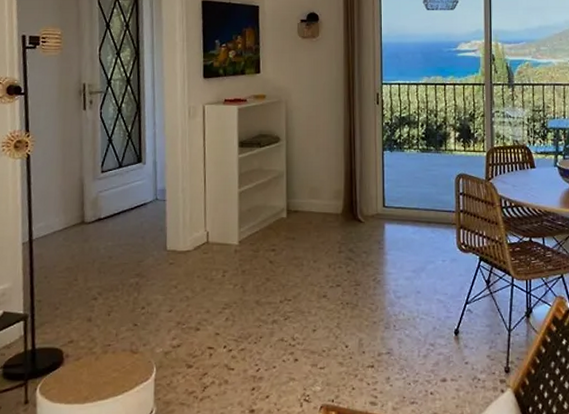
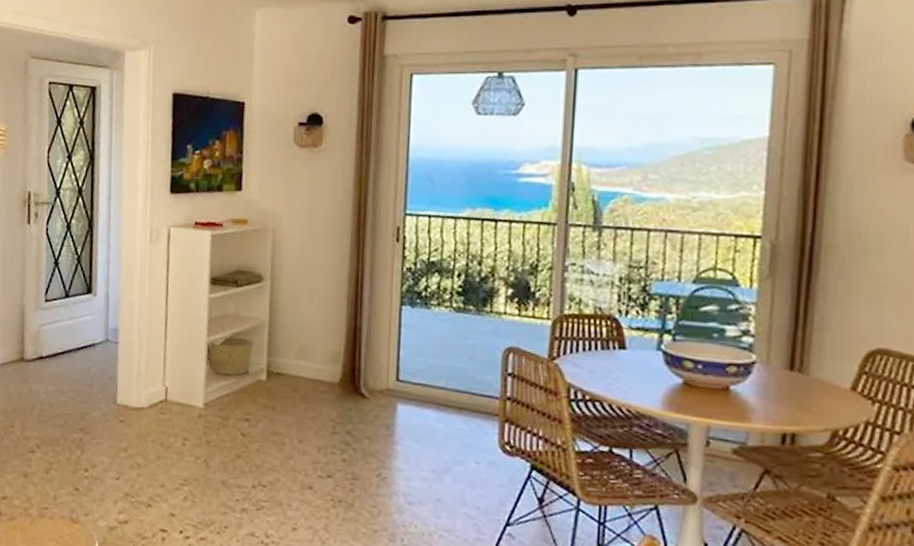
basket: none [240,187,275,217] -> present [208,336,253,376]

